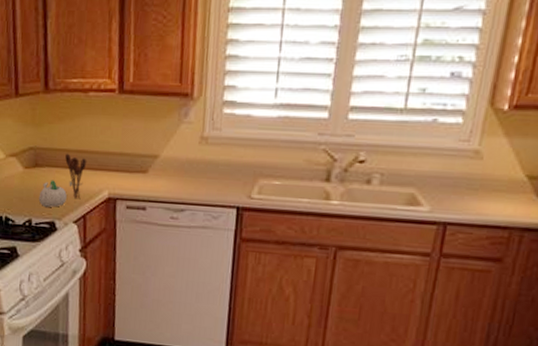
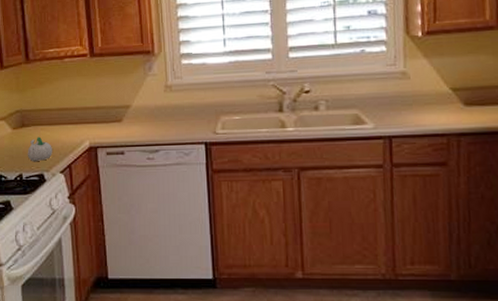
utensil holder: present [65,153,87,198] -> none [48,112,68,150]

